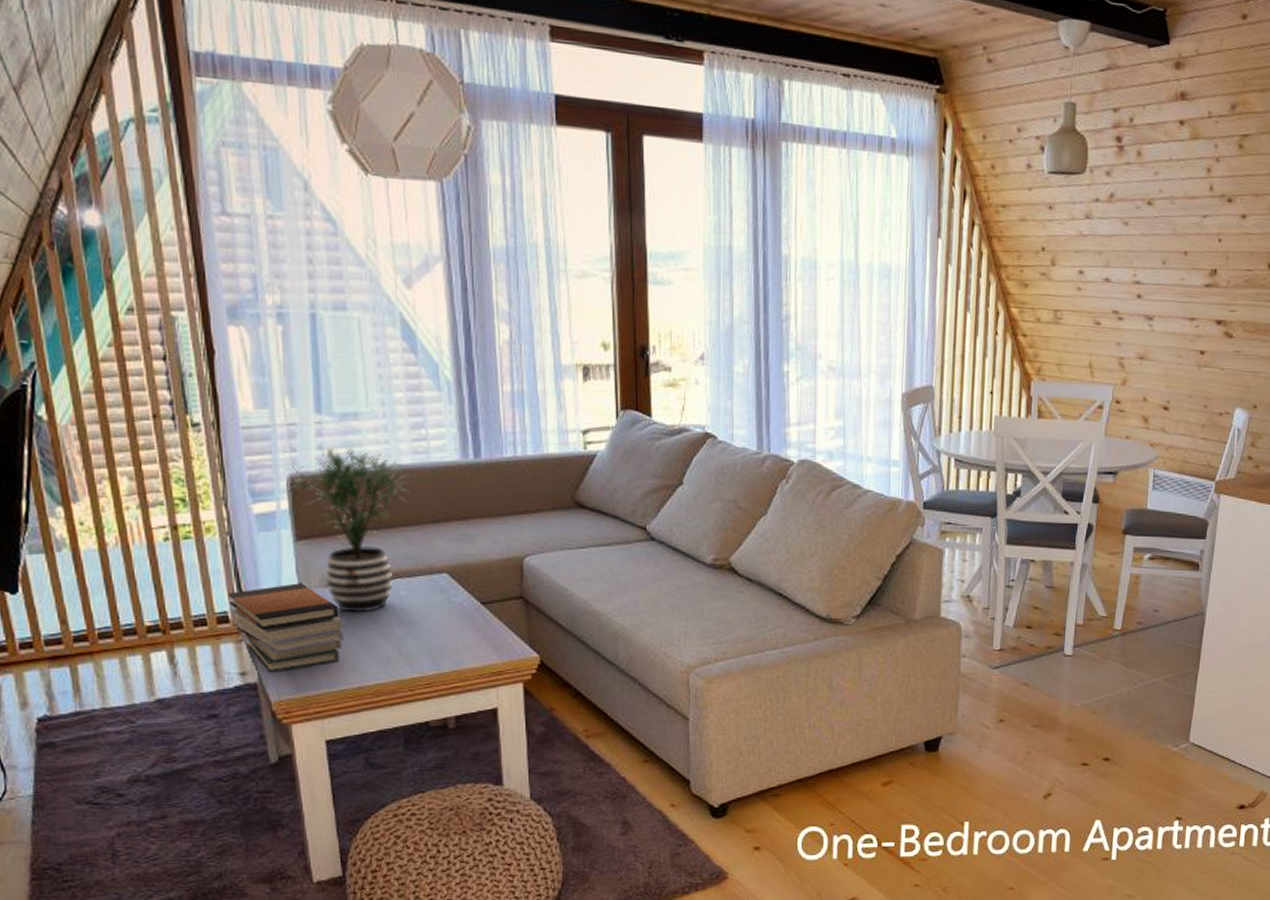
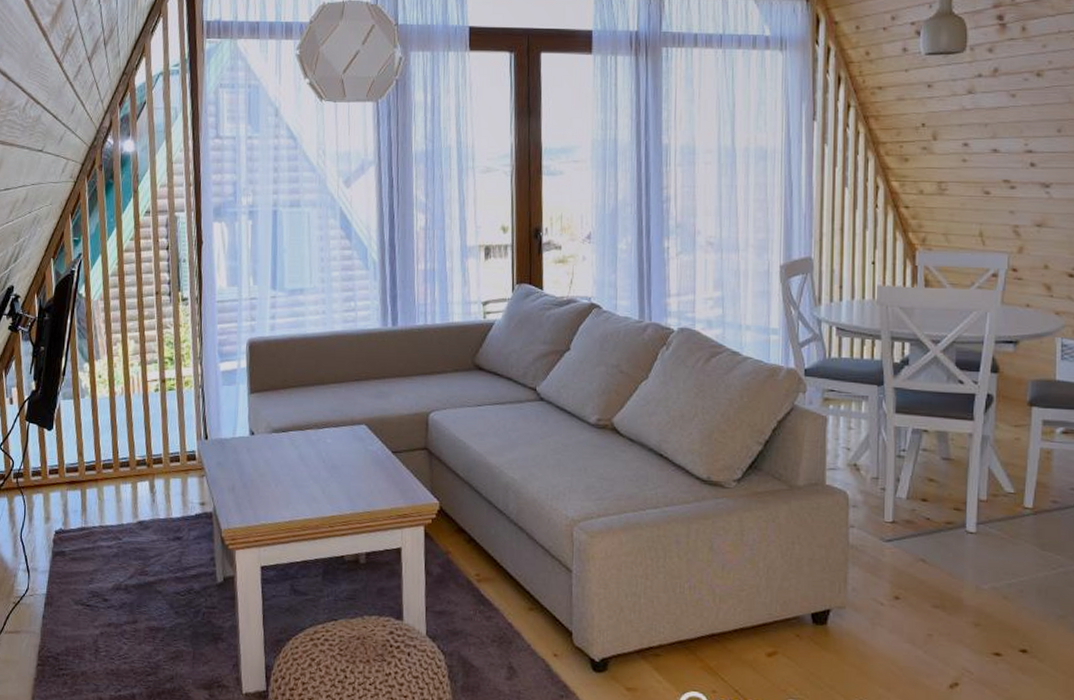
book stack: present [228,583,343,673] -> none [196,429,281,505]
potted plant: present [286,447,413,613] -> none [246,317,342,456]

